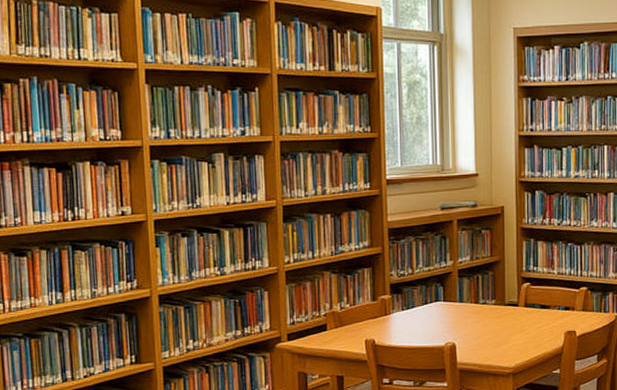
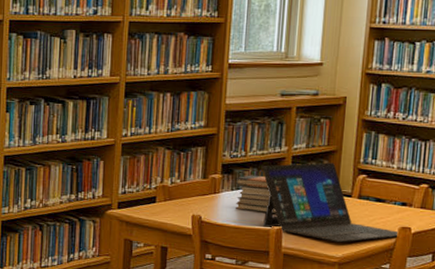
book stack: none [405,292,449,331] -> present [235,175,277,214]
laptop: none [430,273,564,353] -> present [262,162,397,243]

